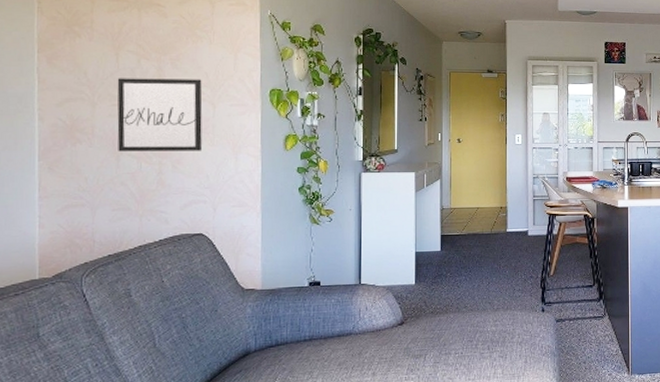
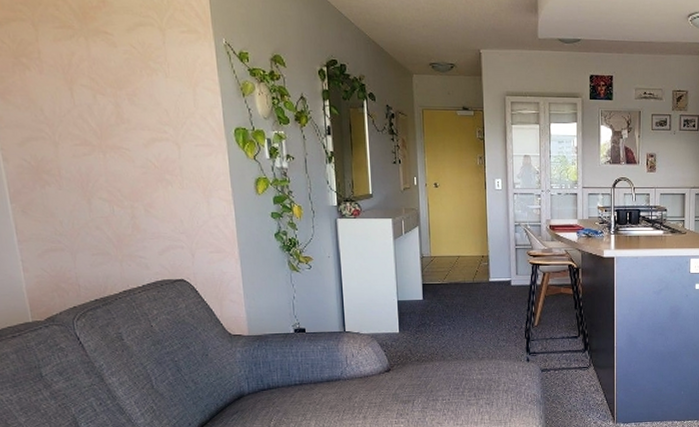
wall art: present [117,78,203,152] -> none [75,115,172,195]

